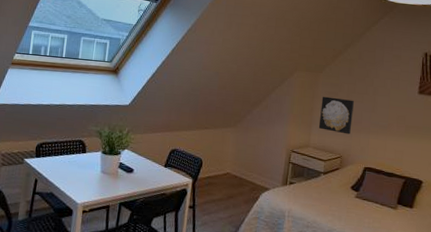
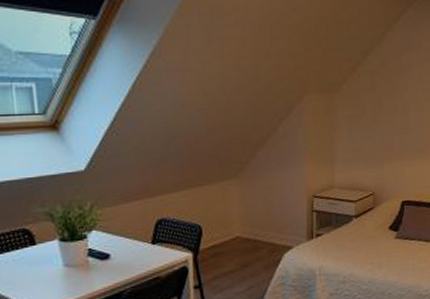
wall art: present [318,96,355,135] -> none [342,121,383,166]

